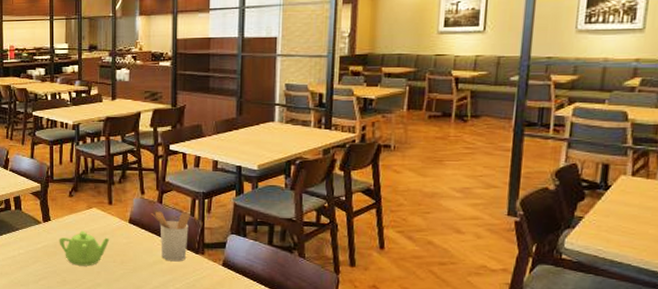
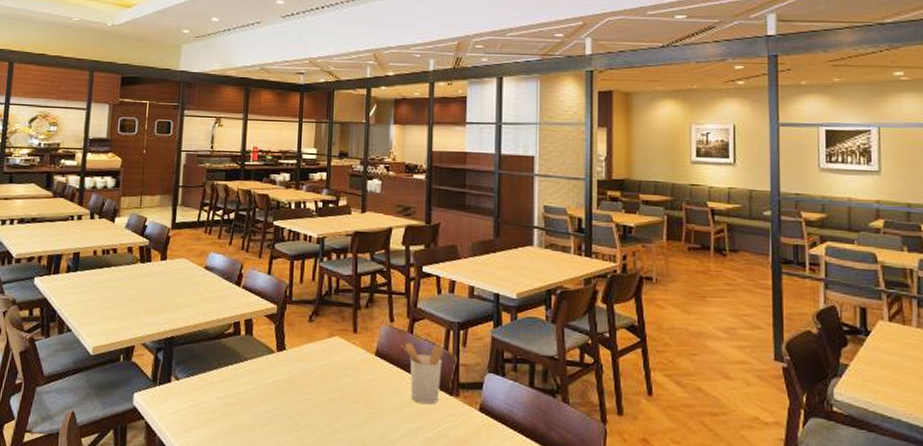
teapot: present [59,230,110,266] -> none [294,363,353,408]

